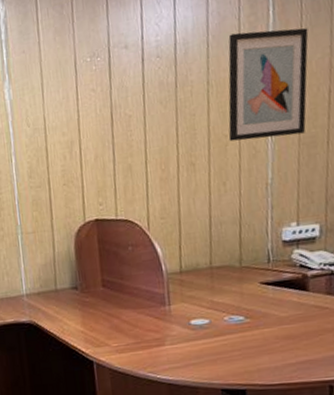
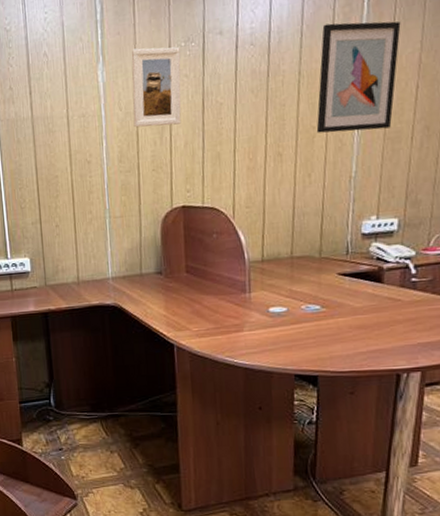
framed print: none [37,62,91,143] -> present [131,47,181,128]

